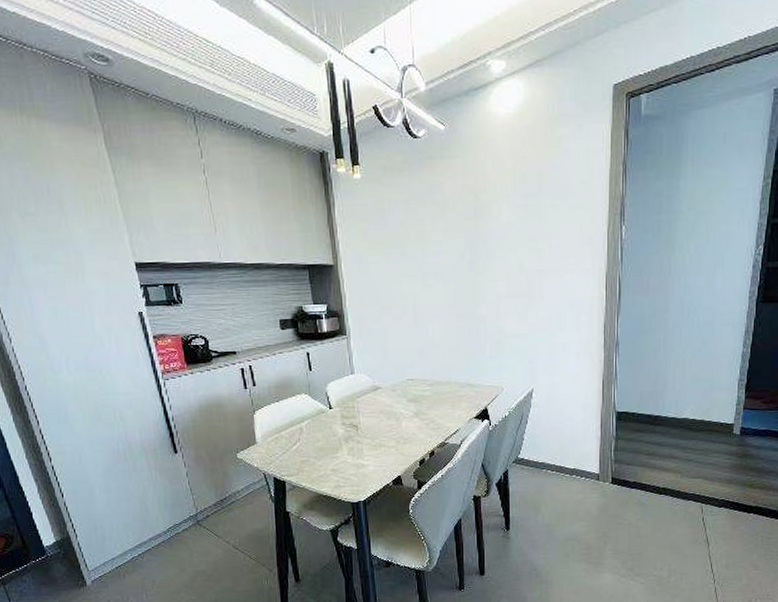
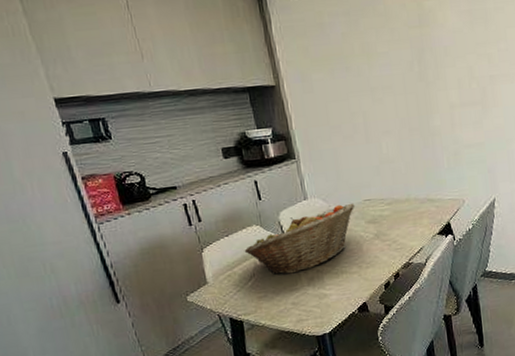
fruit basket: none [292,381,398,443] -> present [244,203,355,275]

